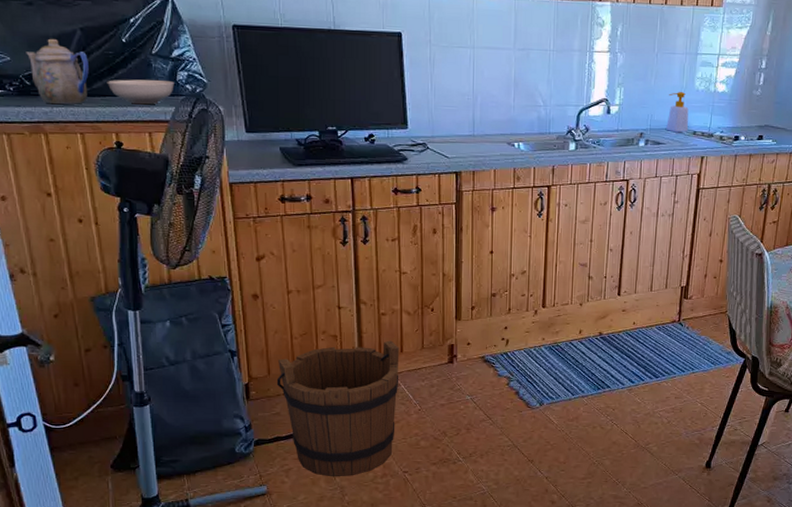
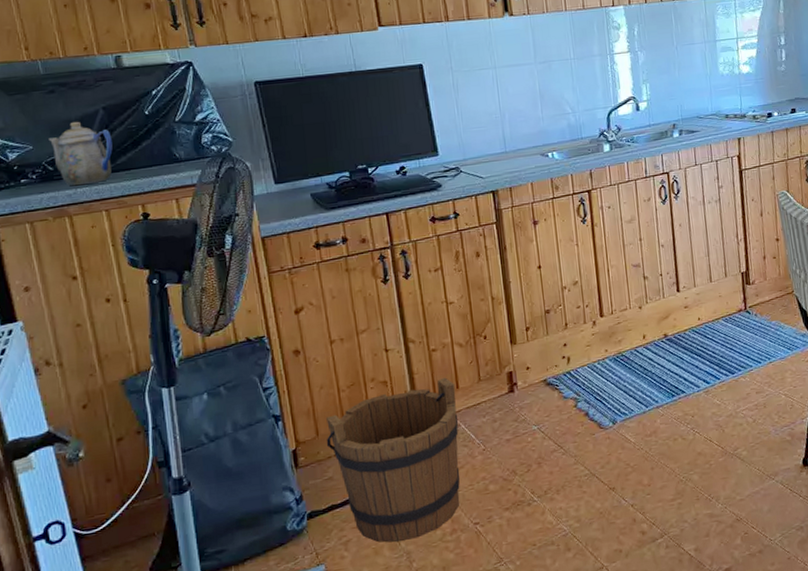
bowl: present [107,79,174,105] -> none [131,145,200,174]
soap bottle: present [666,91,689,133] -> none [695,78,721,119]

